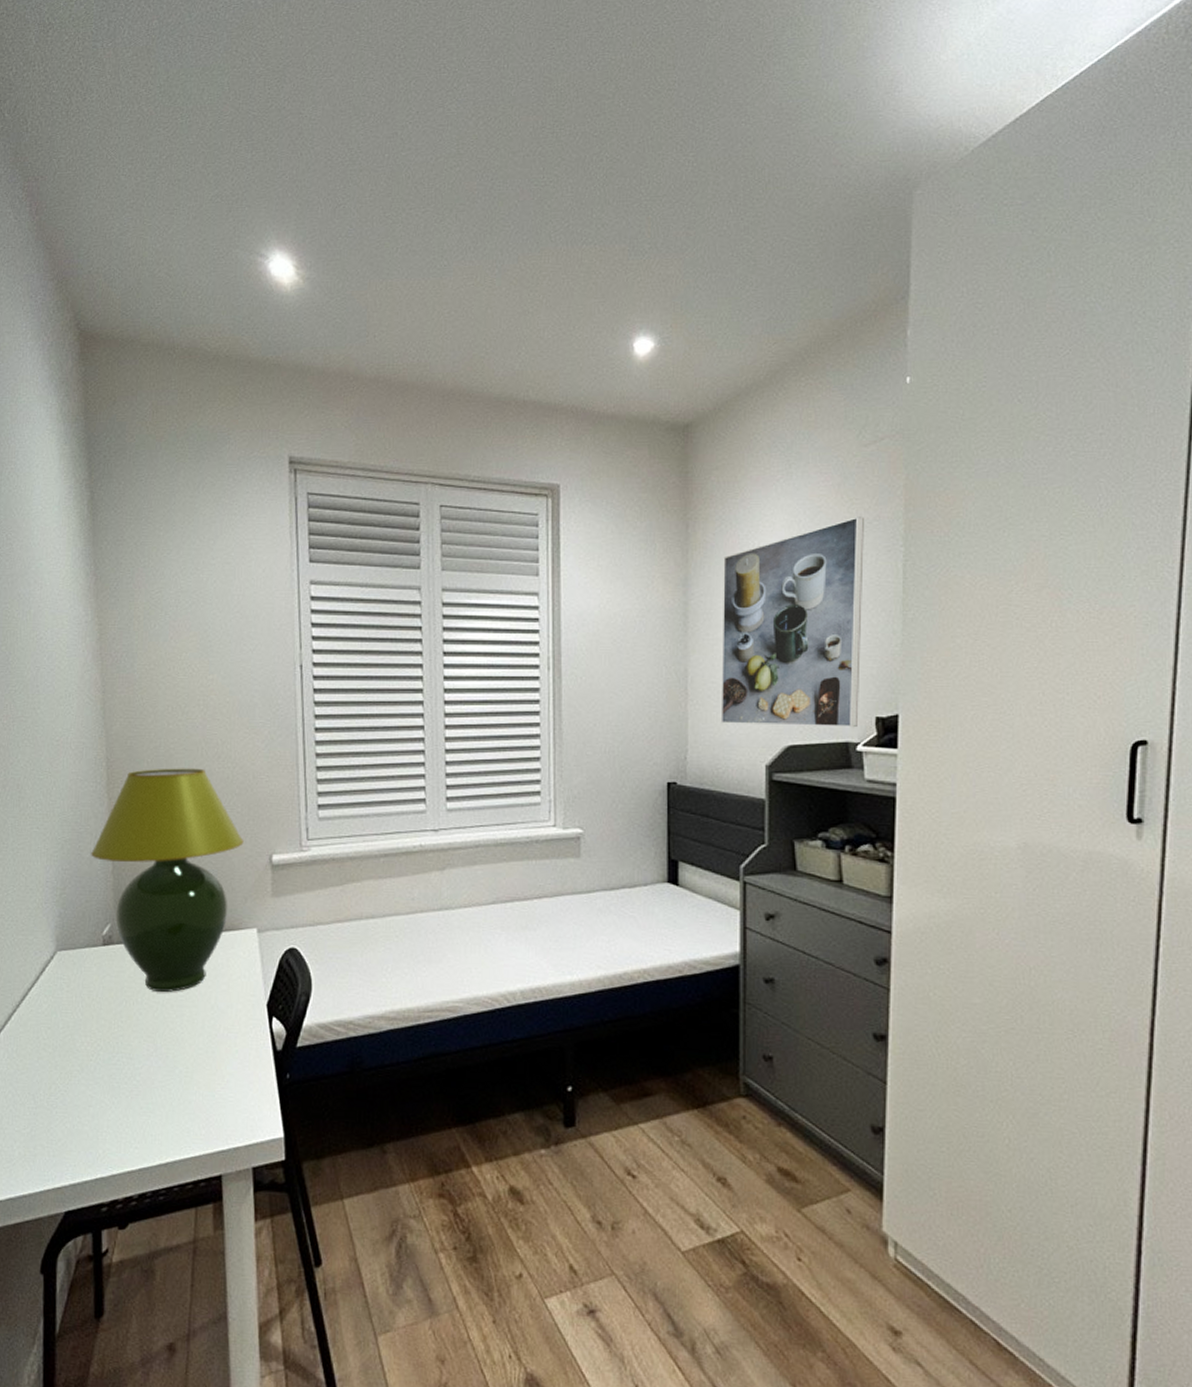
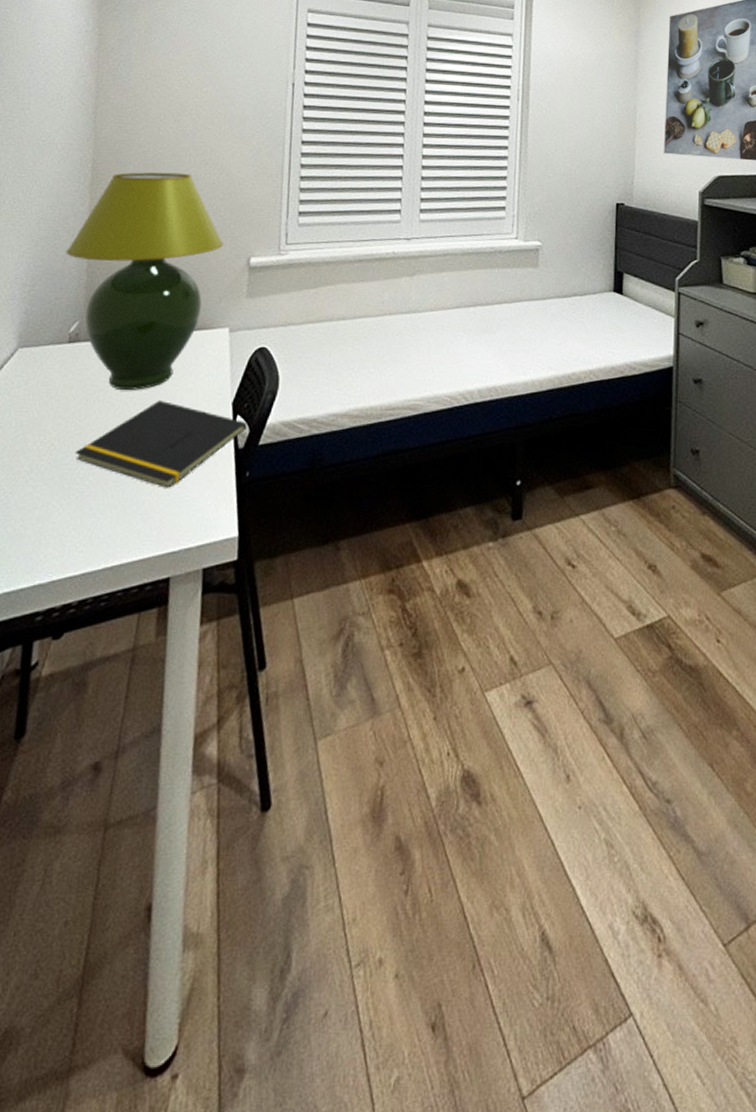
notepad: none [120,1001,283,1089] -> present [75,399,247,488]

